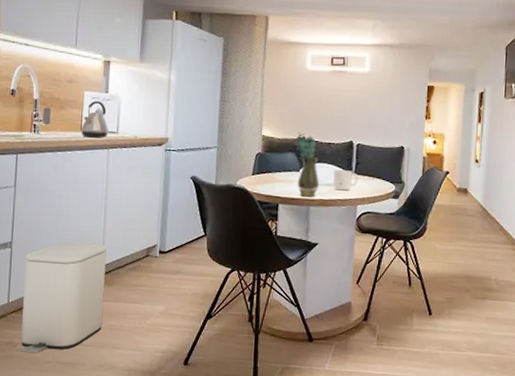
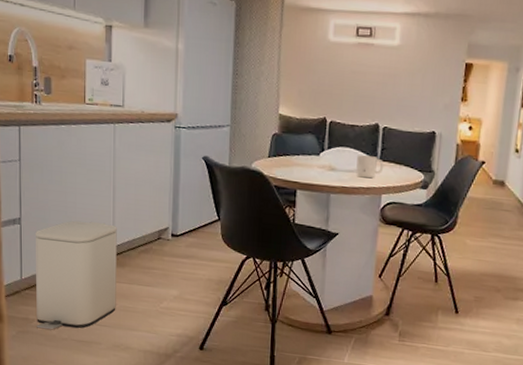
kettle: present [80,101,110,138] -> none [84,70,115,112]
vase: present [295,132,319,197] -> none [314,112,341,184]

